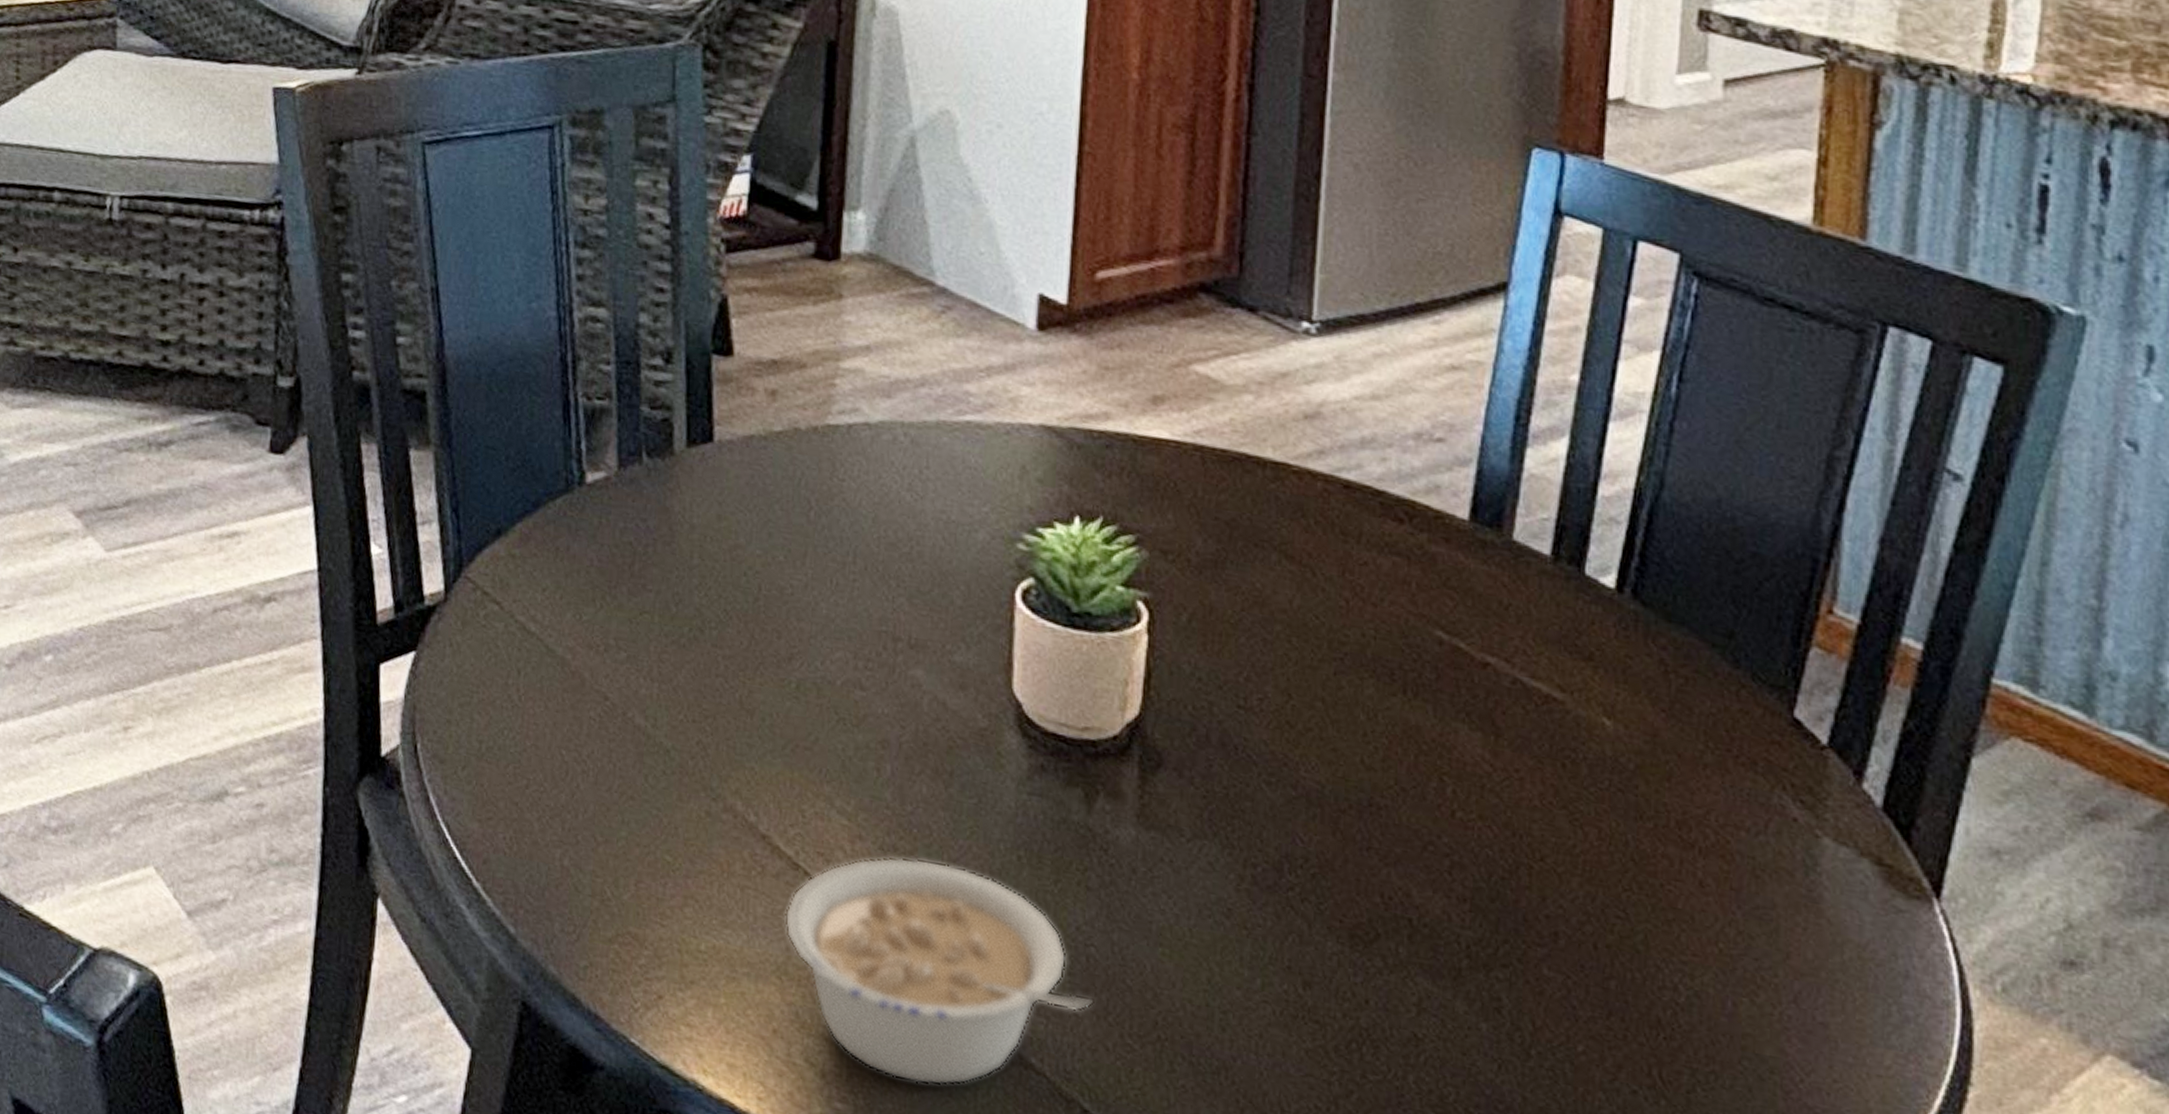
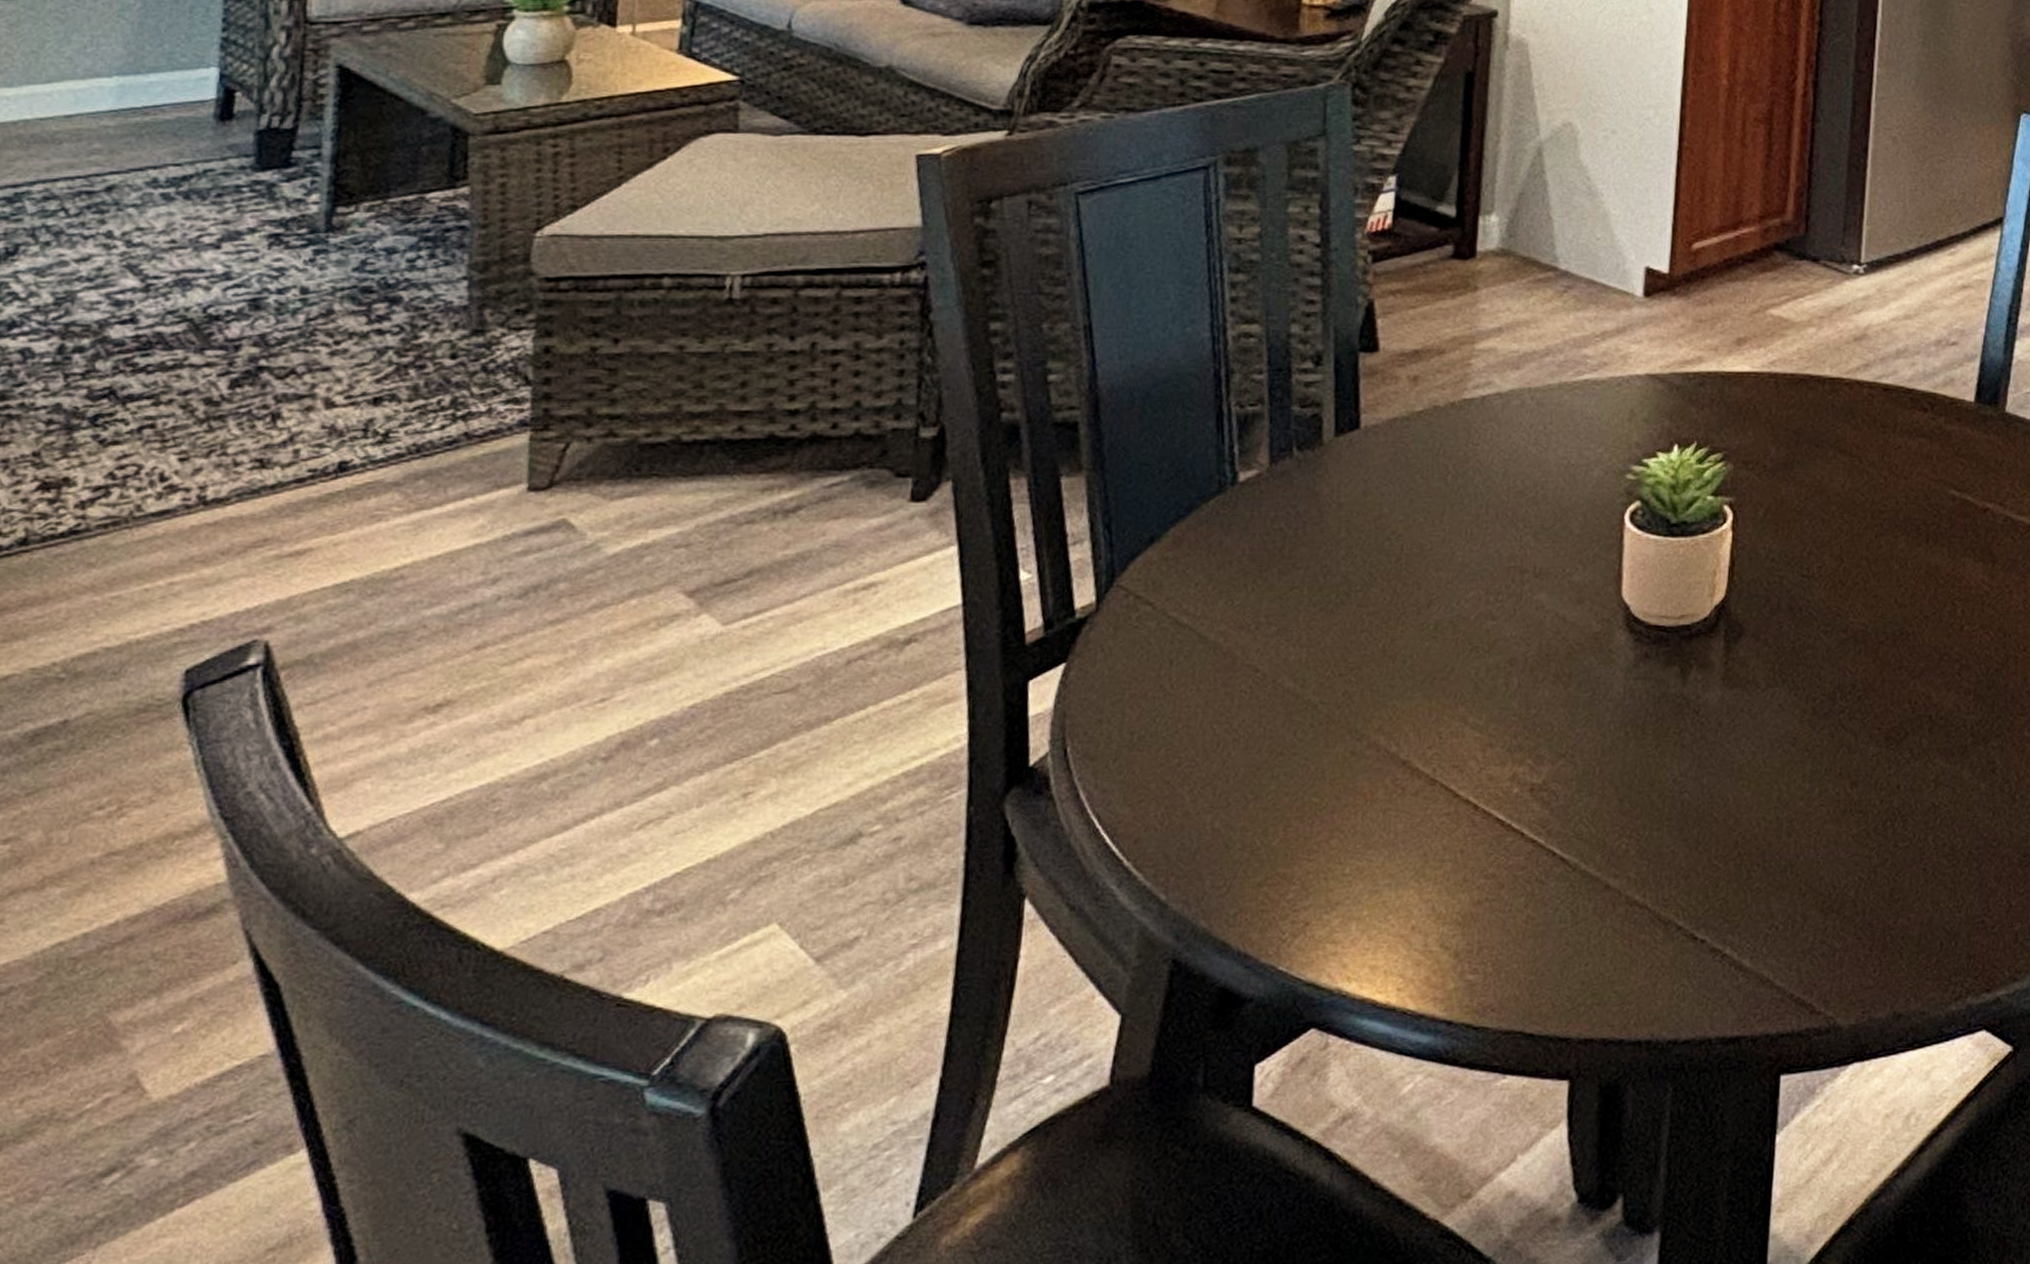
legume: present [784,856,1094,1086] -> none [1422,751,1687,942]

